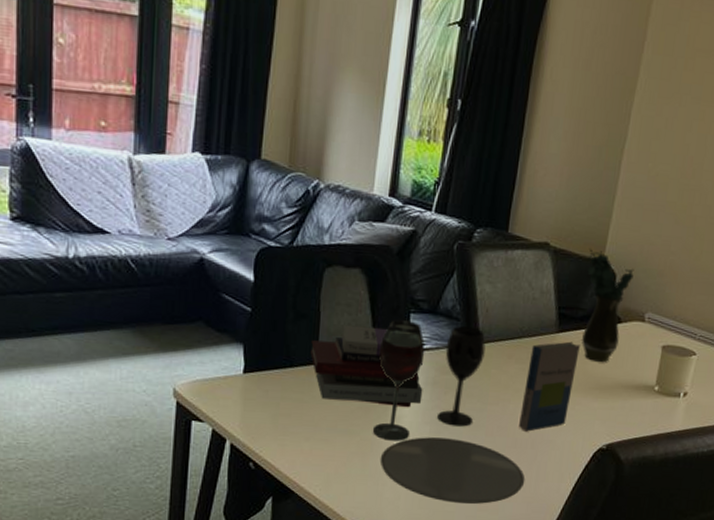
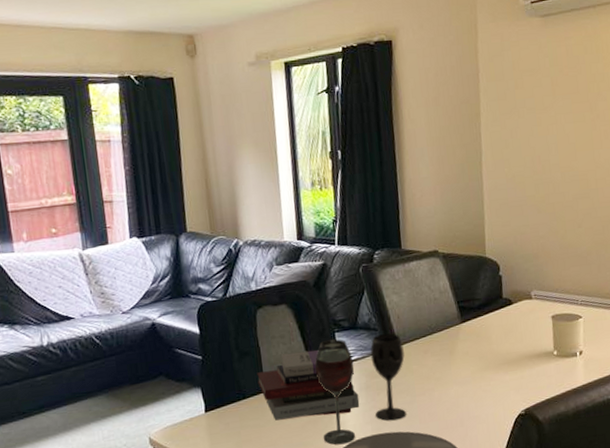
book: present [517,341,580,432] -> none [442,328,485,413]
vase: present [581,248,634,362] -> none [471,248,515,341]

